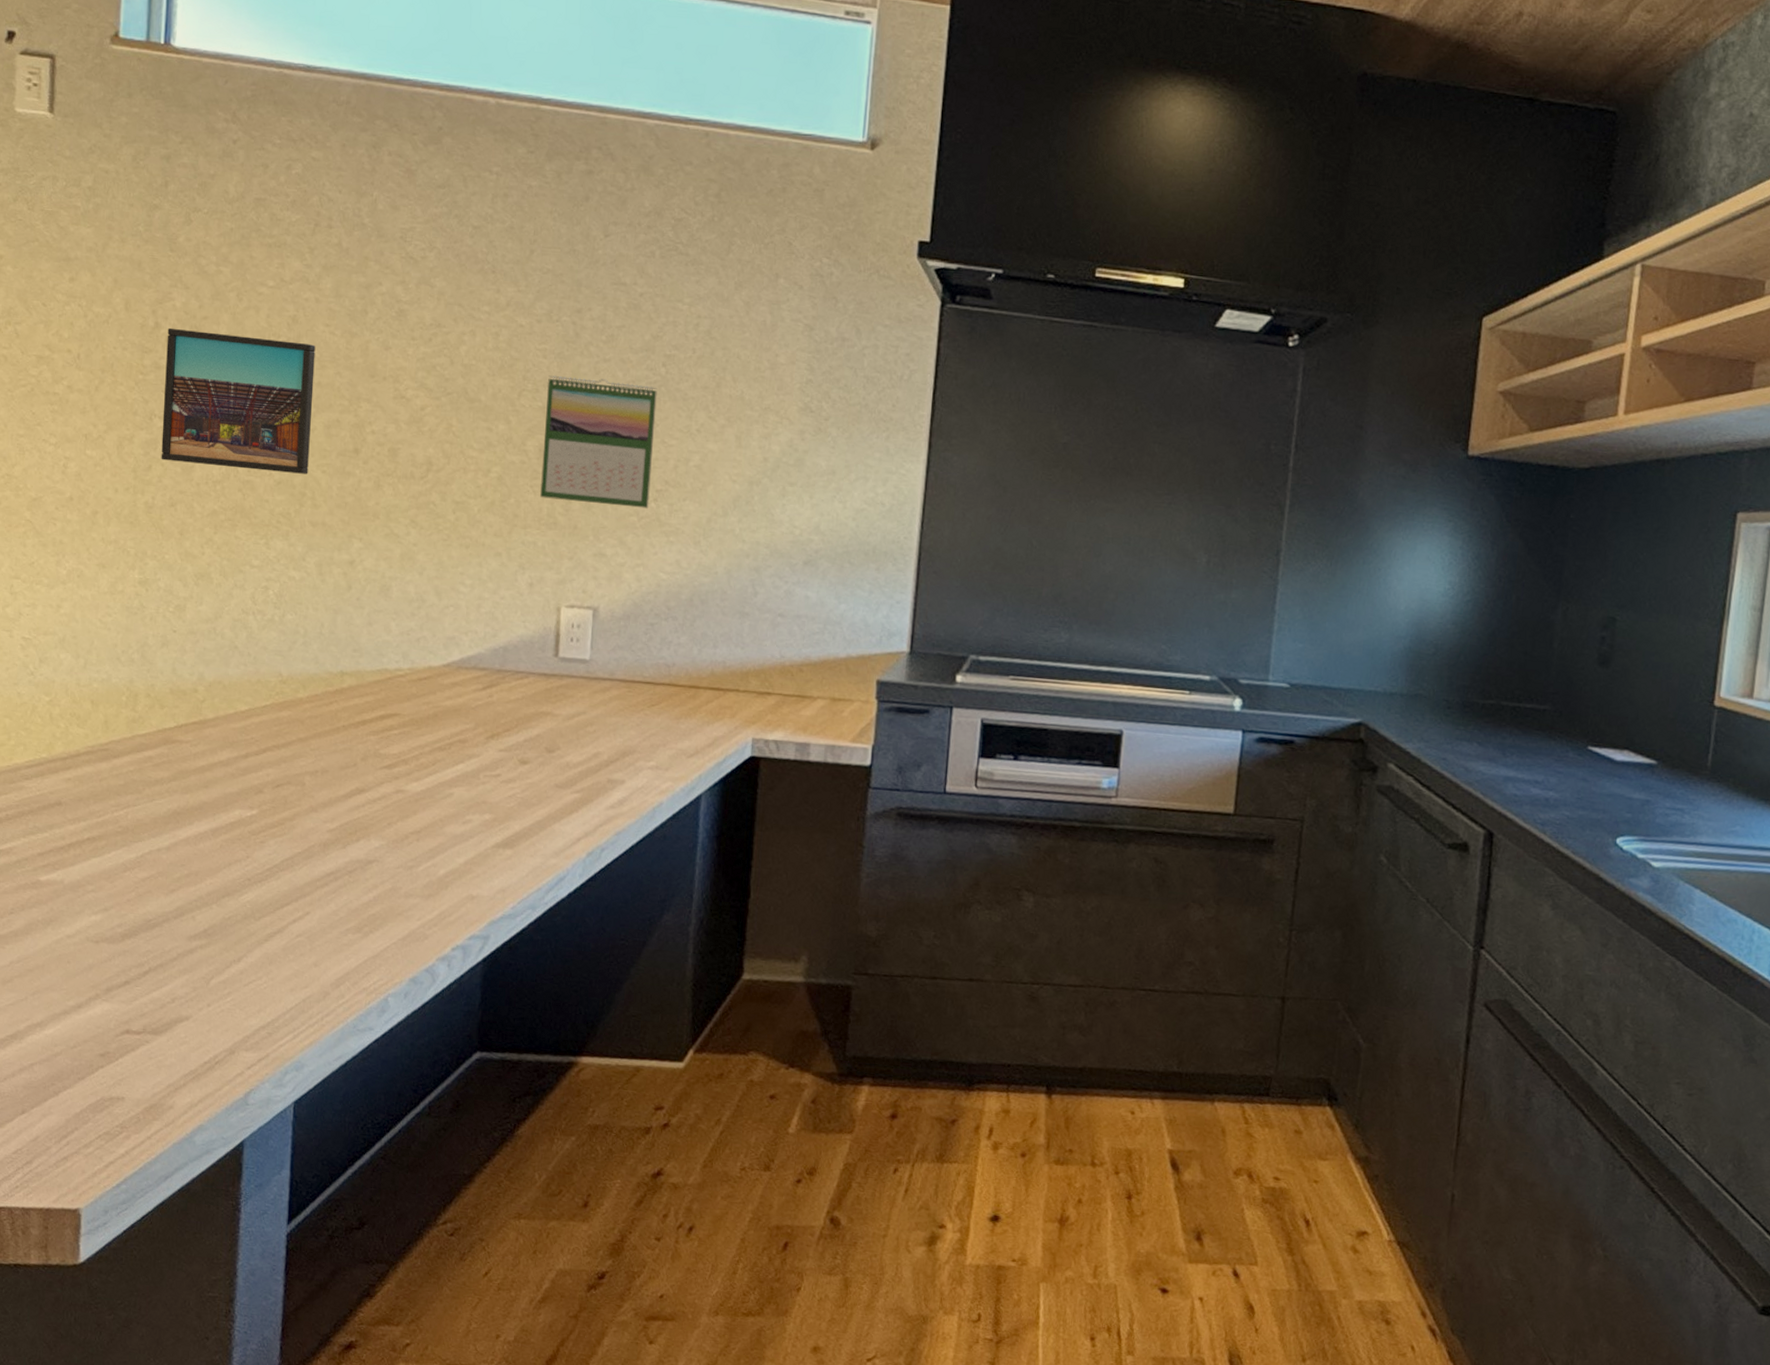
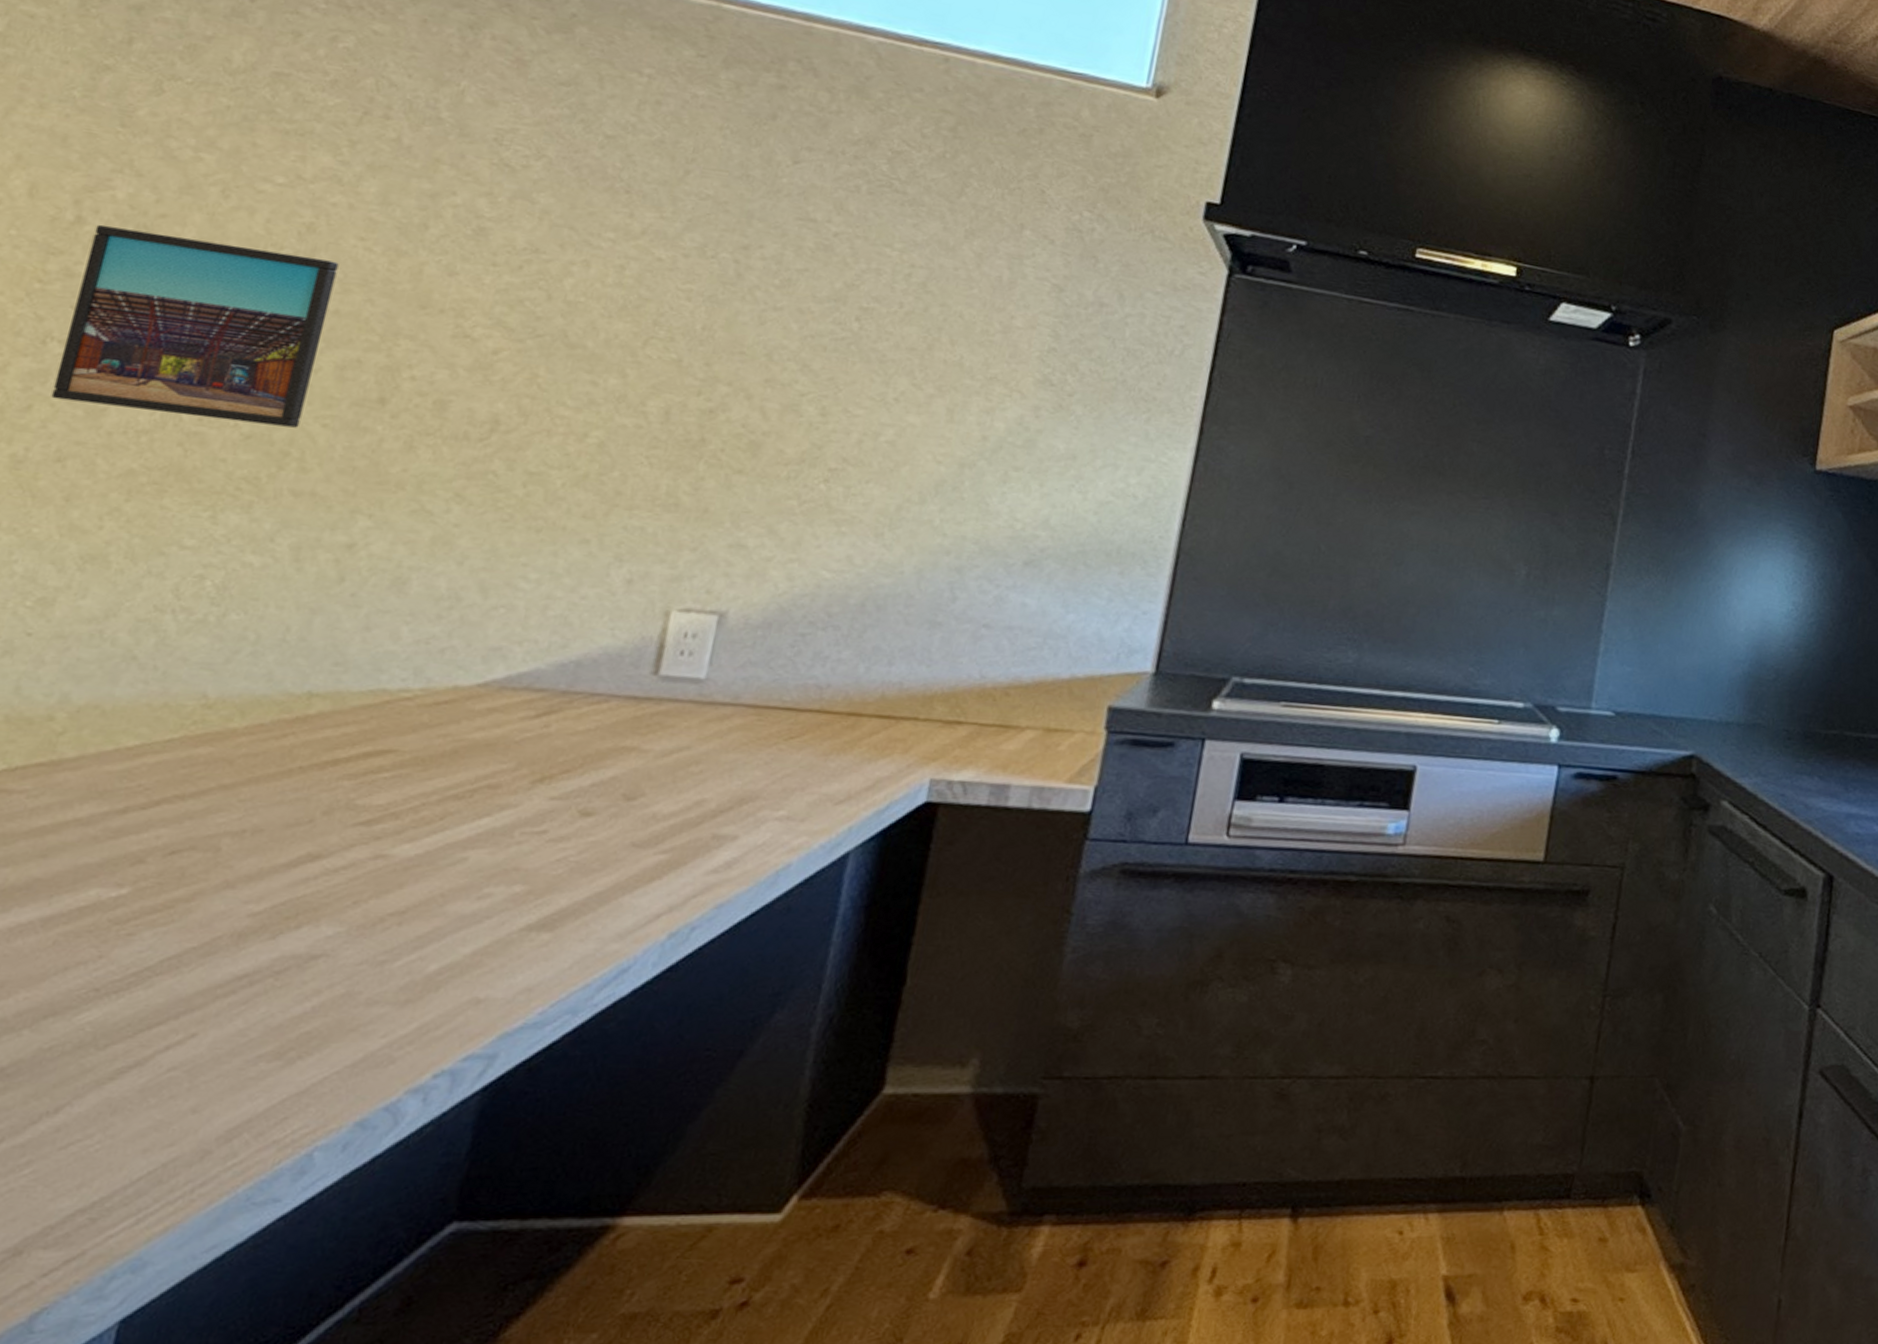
calendar: present [540,375,658,509] -> none [658,322,845,491]

